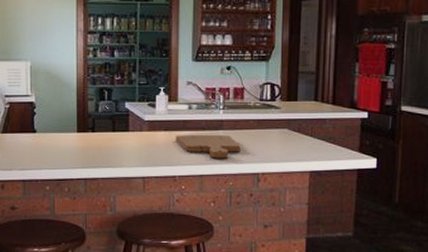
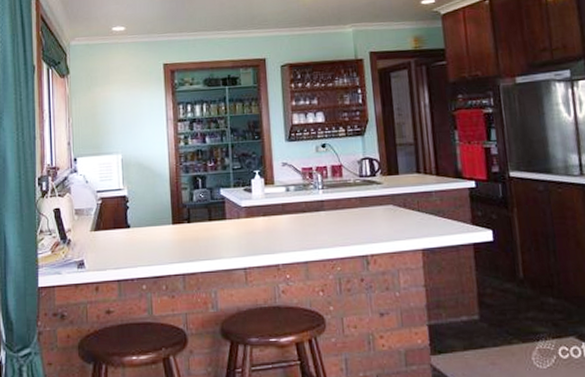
cutting board: present [175,134,241,159] -> none [275,216,345,242]

